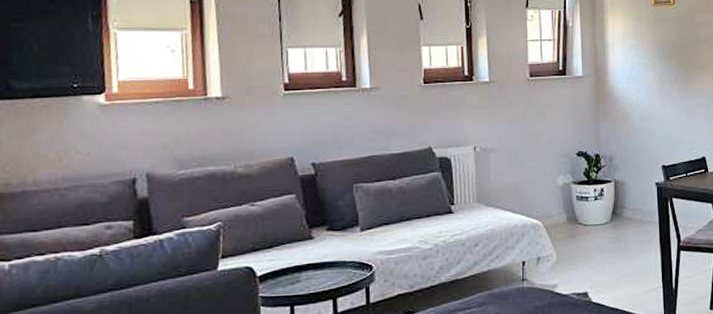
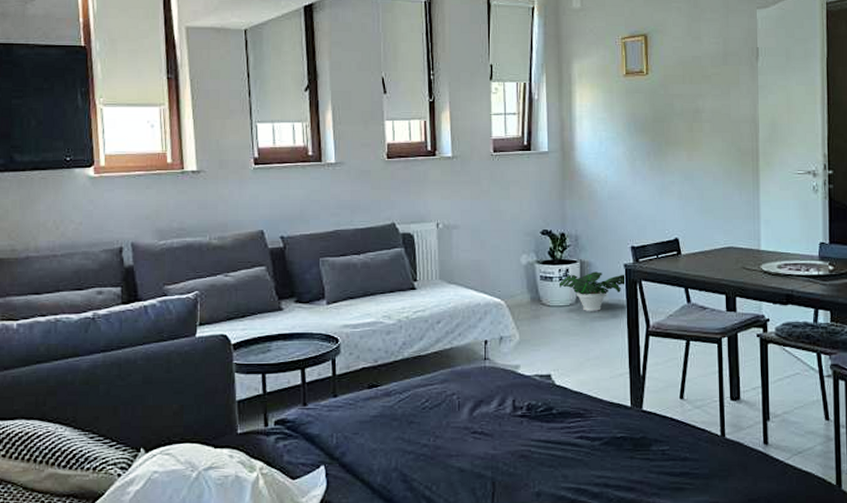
potted plant: none [594,190,658,229] -> present [558,271,627,311]

